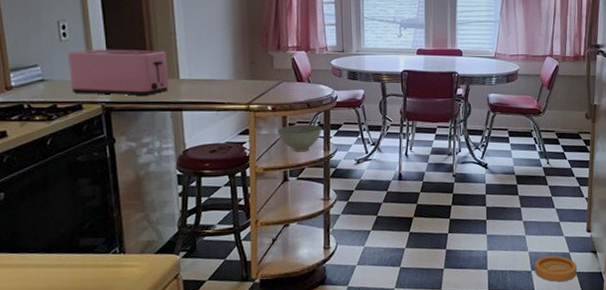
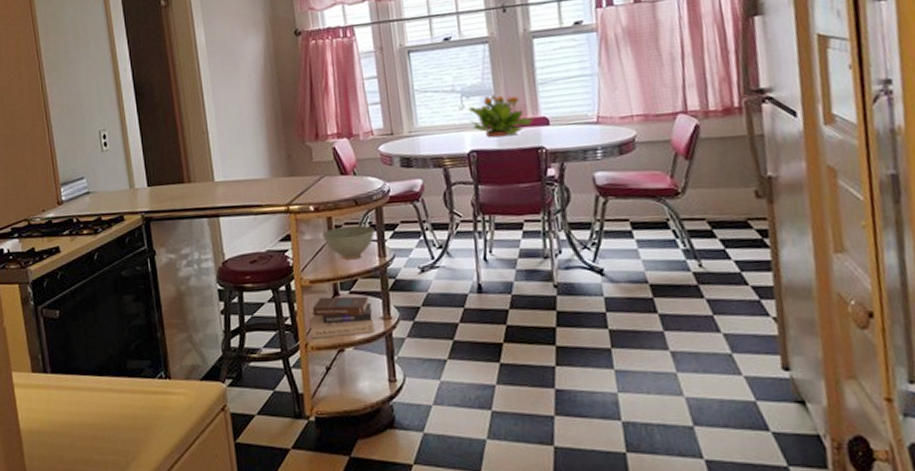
toaster: present [68,49,168,97] -> none [109,152,204,204]
books: none [260,181,316,217] -> present [309,296,375,339]
potted flower: none [405,28,452,62] -> present [468,94,534,138]
pet bowl: present [534,255,577,282] -> none [698,405,774,446]

